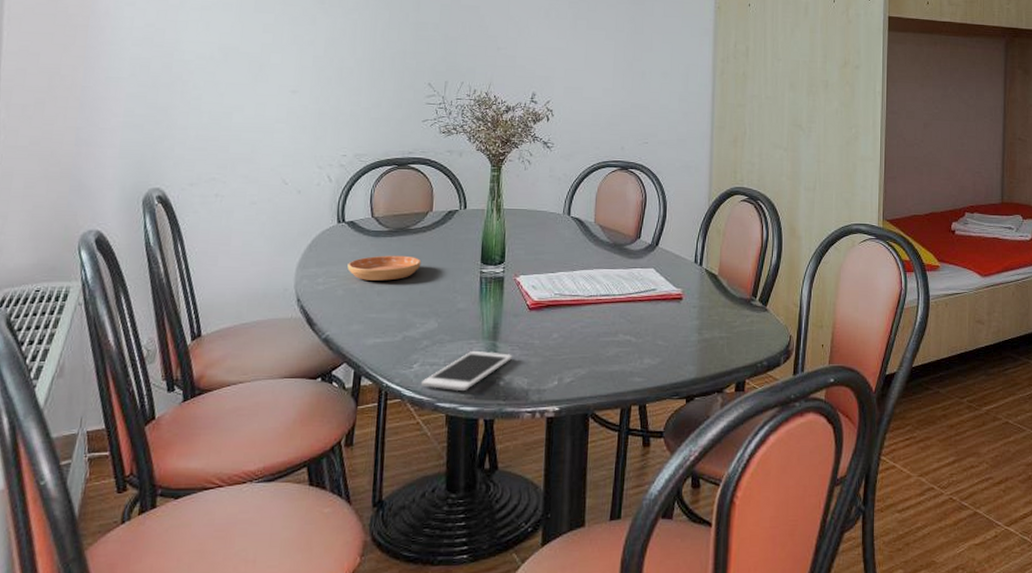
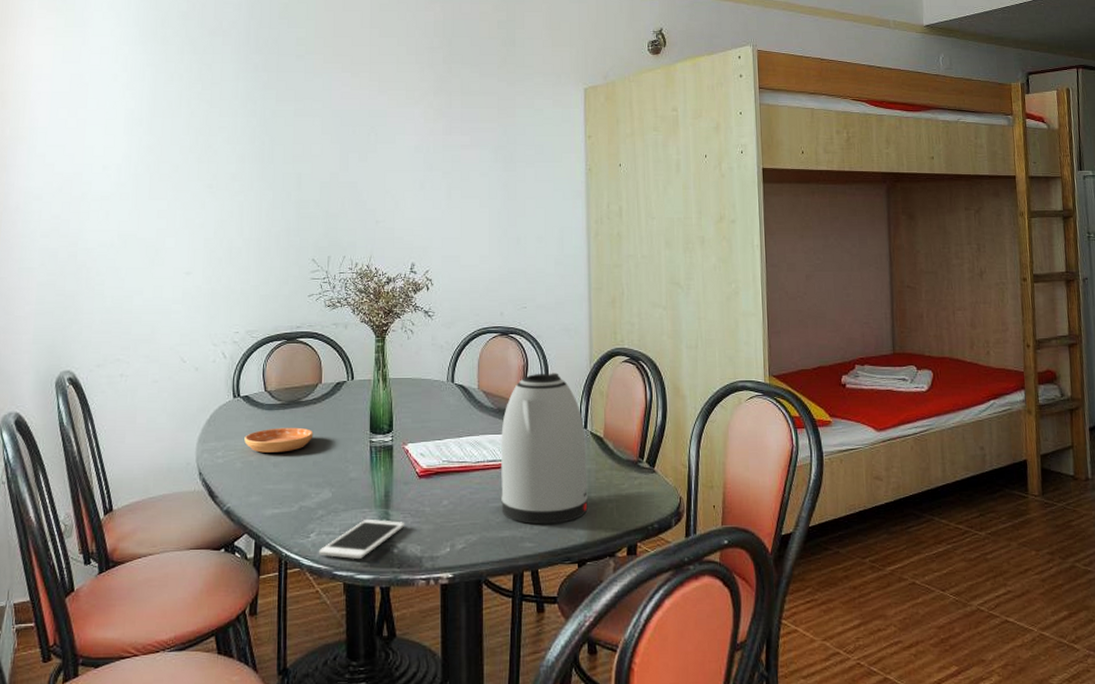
kettle: none [612,209,700,360] -> present [501,373,588,525]

